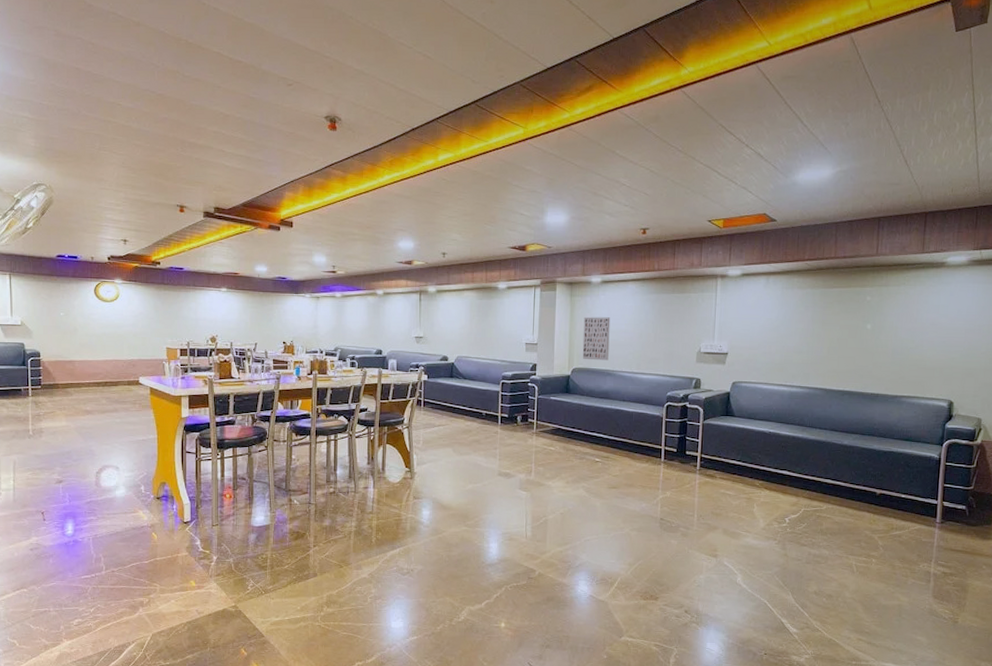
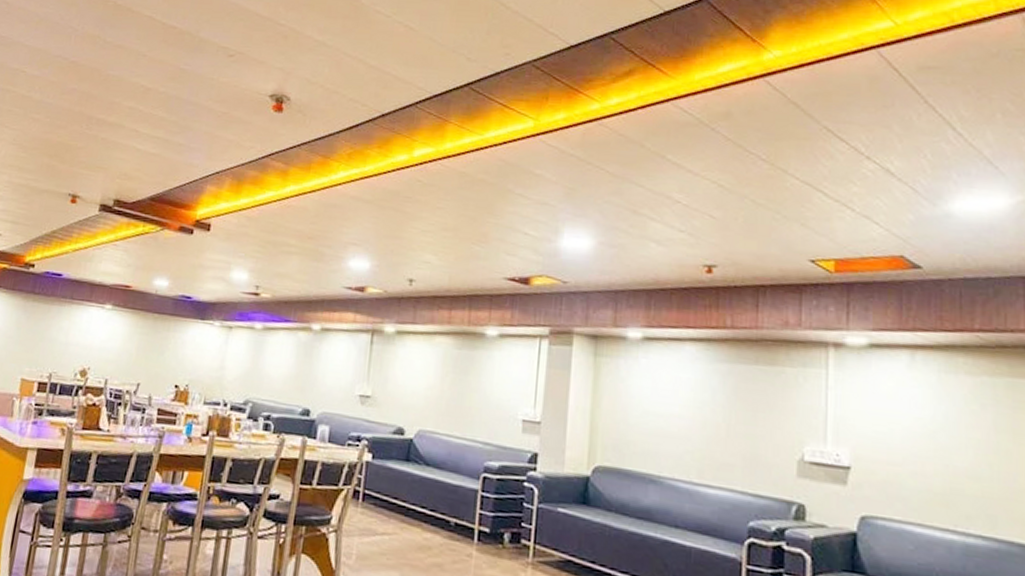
wall art: present [582,317,610,361] -> none [610,388,656,460]

